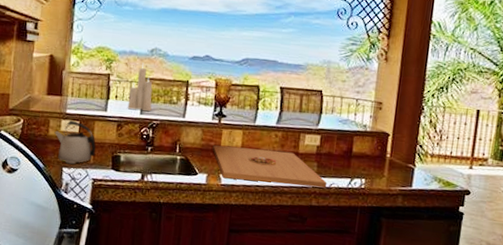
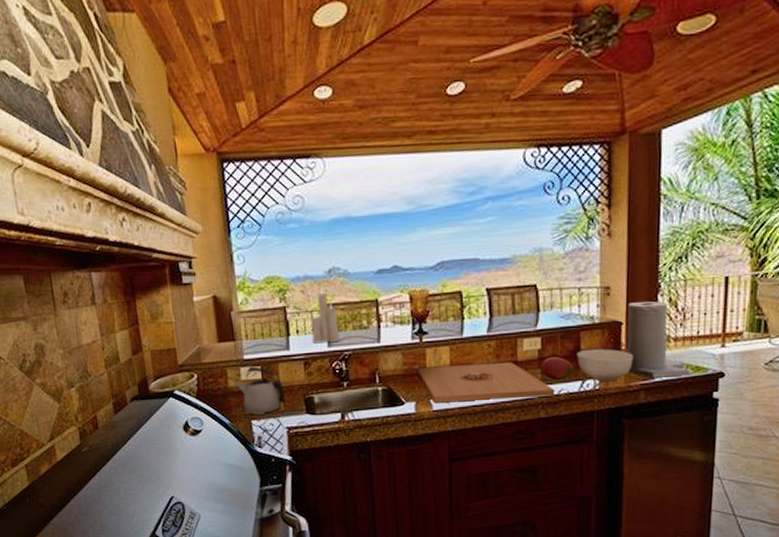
fruit: none [317,153,345,175] -> present [540,356,574,380]
bowl: none [348,152,396,184] -> present [577,348,633,382]
paper towel: none [390,118,442,189] -> present [626,301,691,378]

